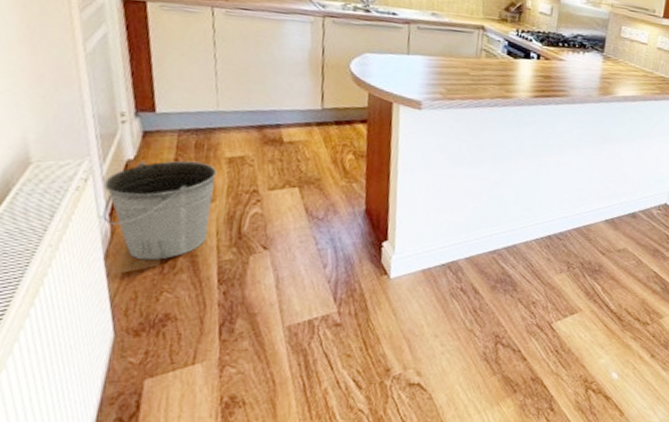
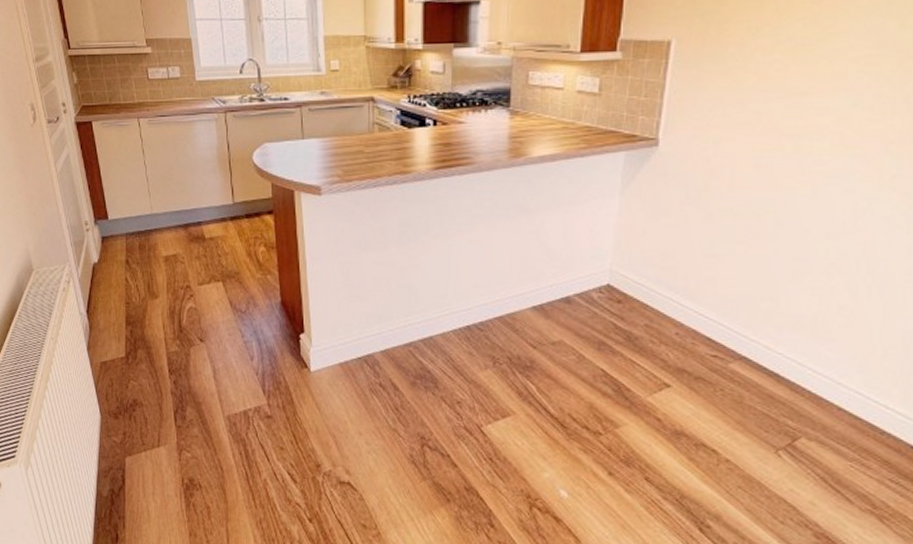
bucket: present [102,160,217,261] -> none [80,261,158,352]

